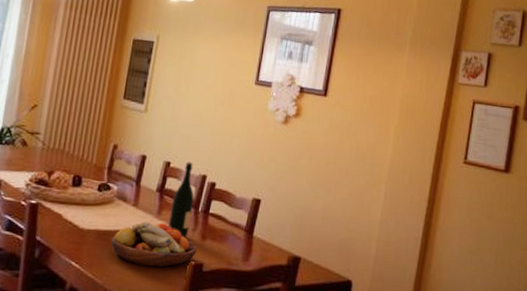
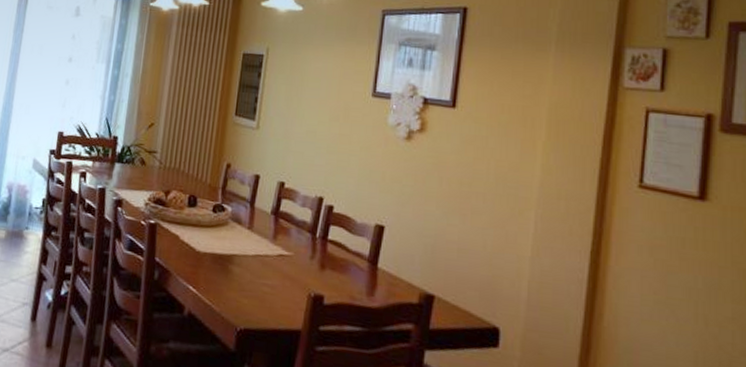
fruit bowl: present [111,221,197,267] -> none [227,246,317,297]
wine bottle: present [168,162,195,238] -> none [285,182,311,266]

